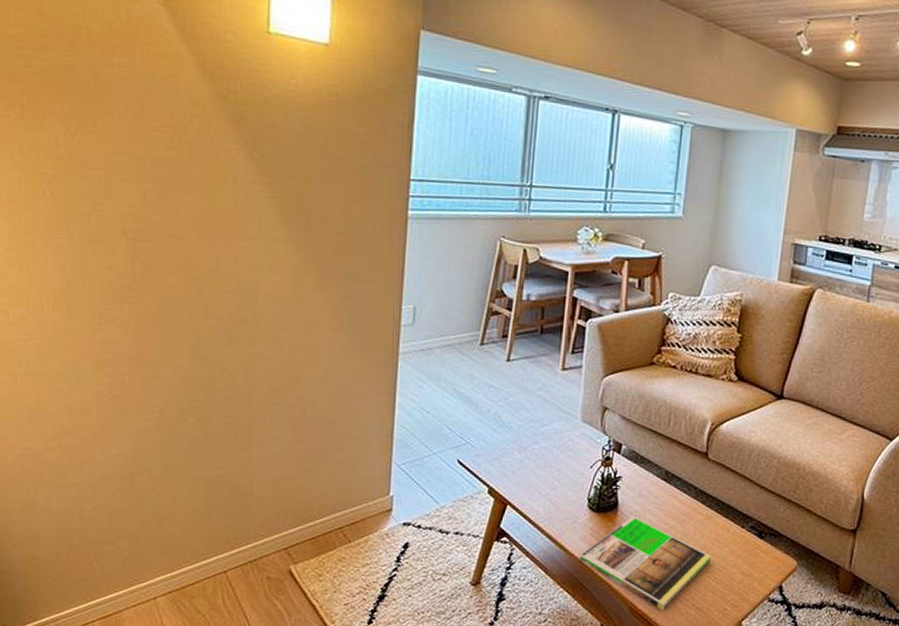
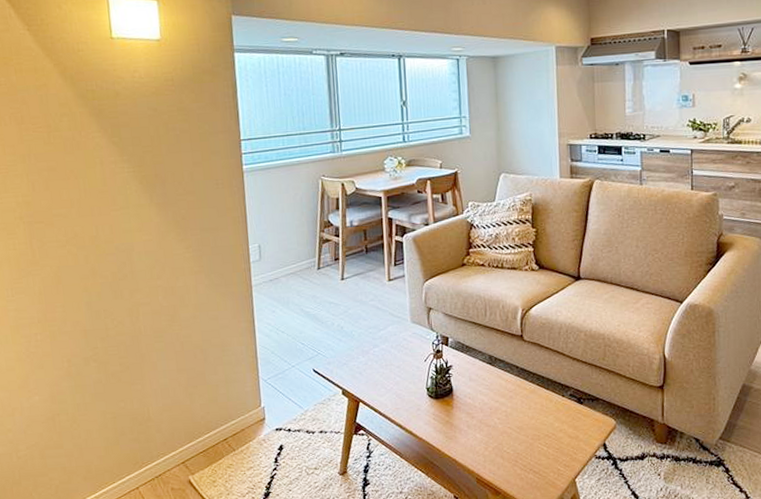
magazine: present [579,516,711,611] -> none [427,398,540,478]

